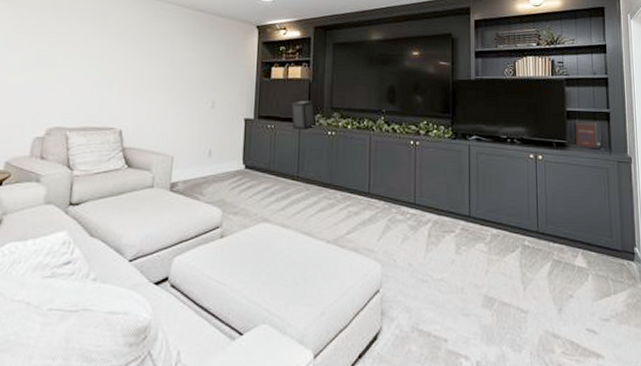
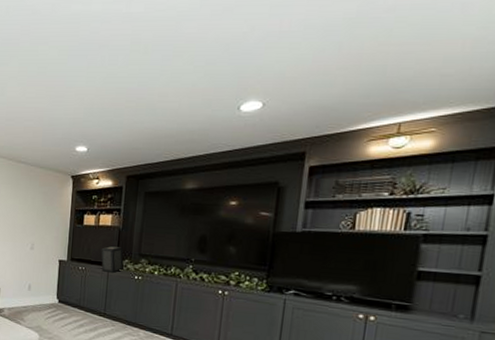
books: present [574,119,601,149] -> none [422,281,462,316]

